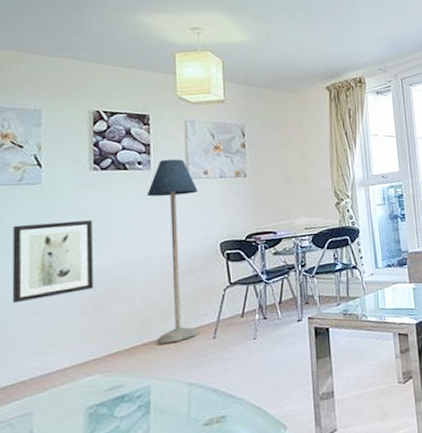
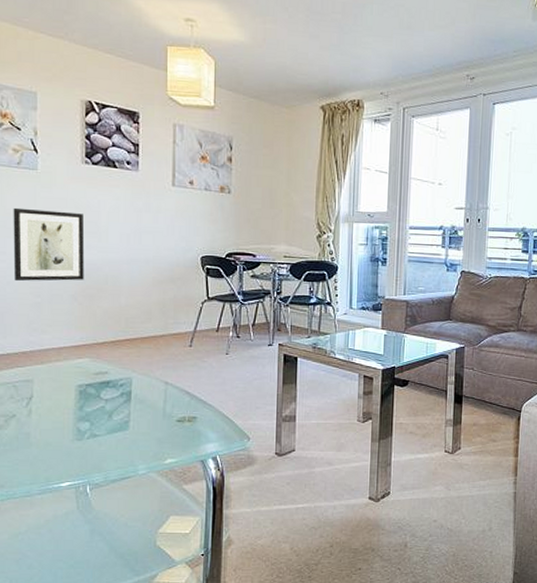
floor lamp: present [146,159,199,344] -> none [134,162,183,343]

